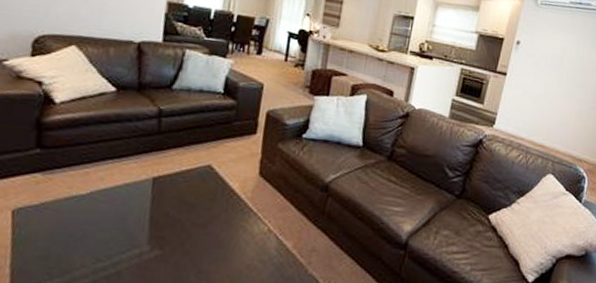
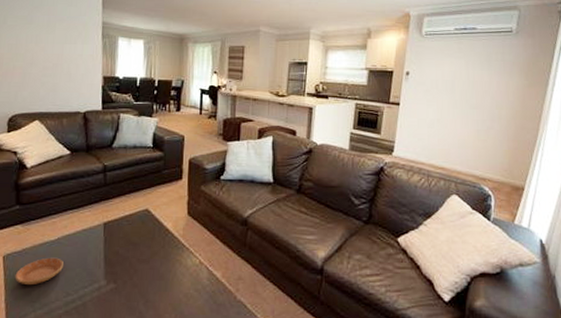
saucer: none [27,214,96,248] -> present [15,257,63,286]

